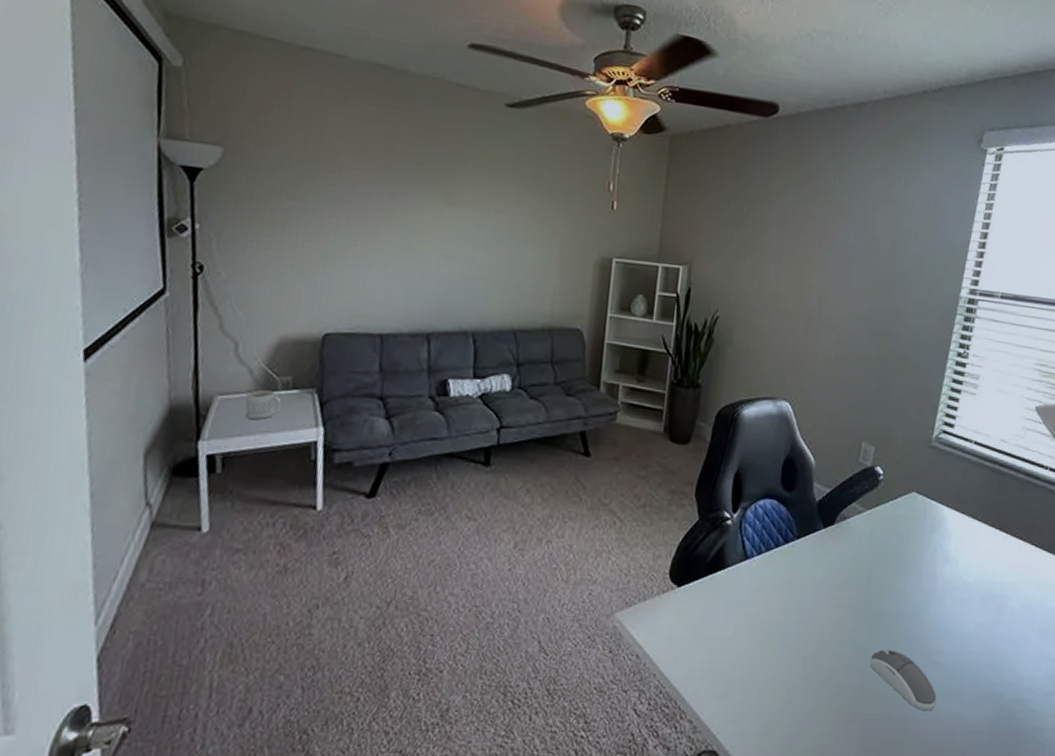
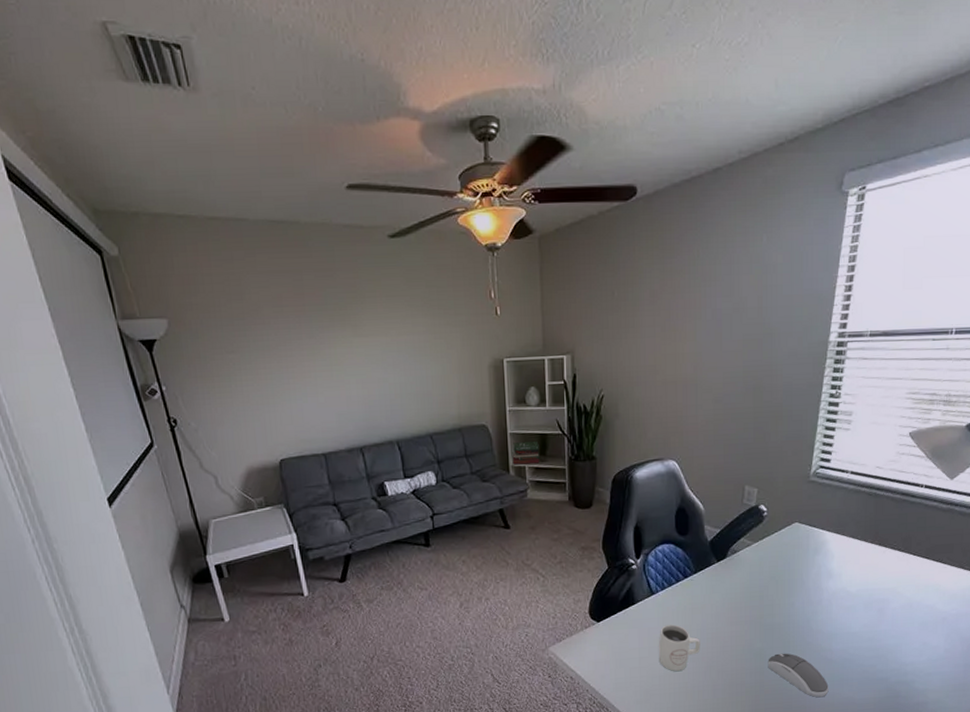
mug: present [245,389,283,420] -> none [232,509,262,535]
books: none [605,355,639,384] -> present [512,440,540,465]
mug: none [745,599,796,661] -> present [658,624,700,672]

